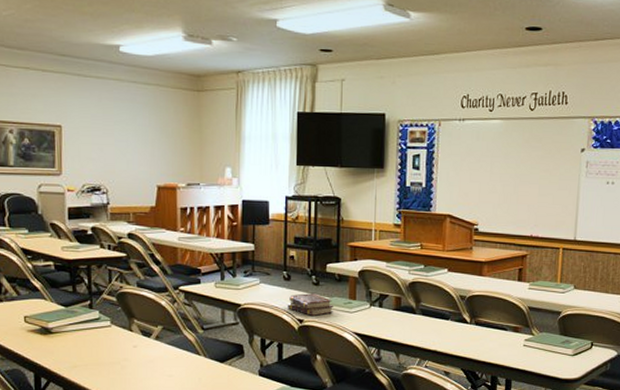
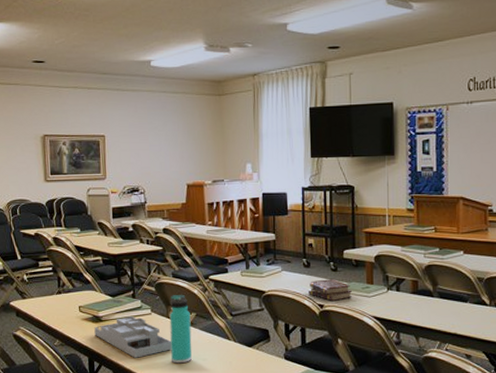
desk organizer: none [42,329,134,374] -> present [94,316,172,358]
thermos bottle: none [132,306,157,380] -> present [169,295,192,364]

